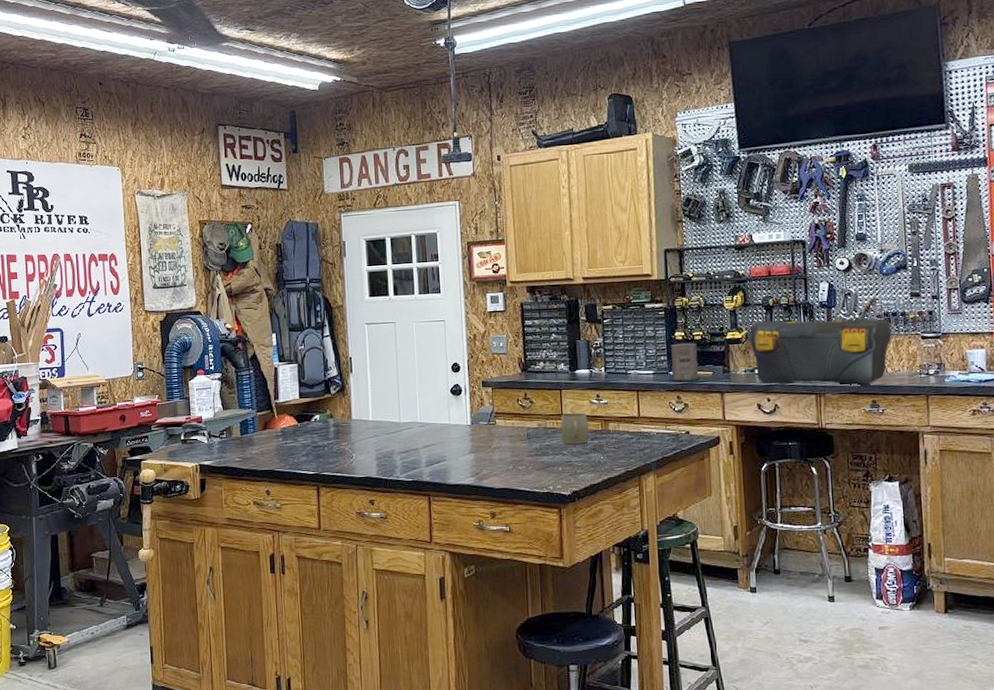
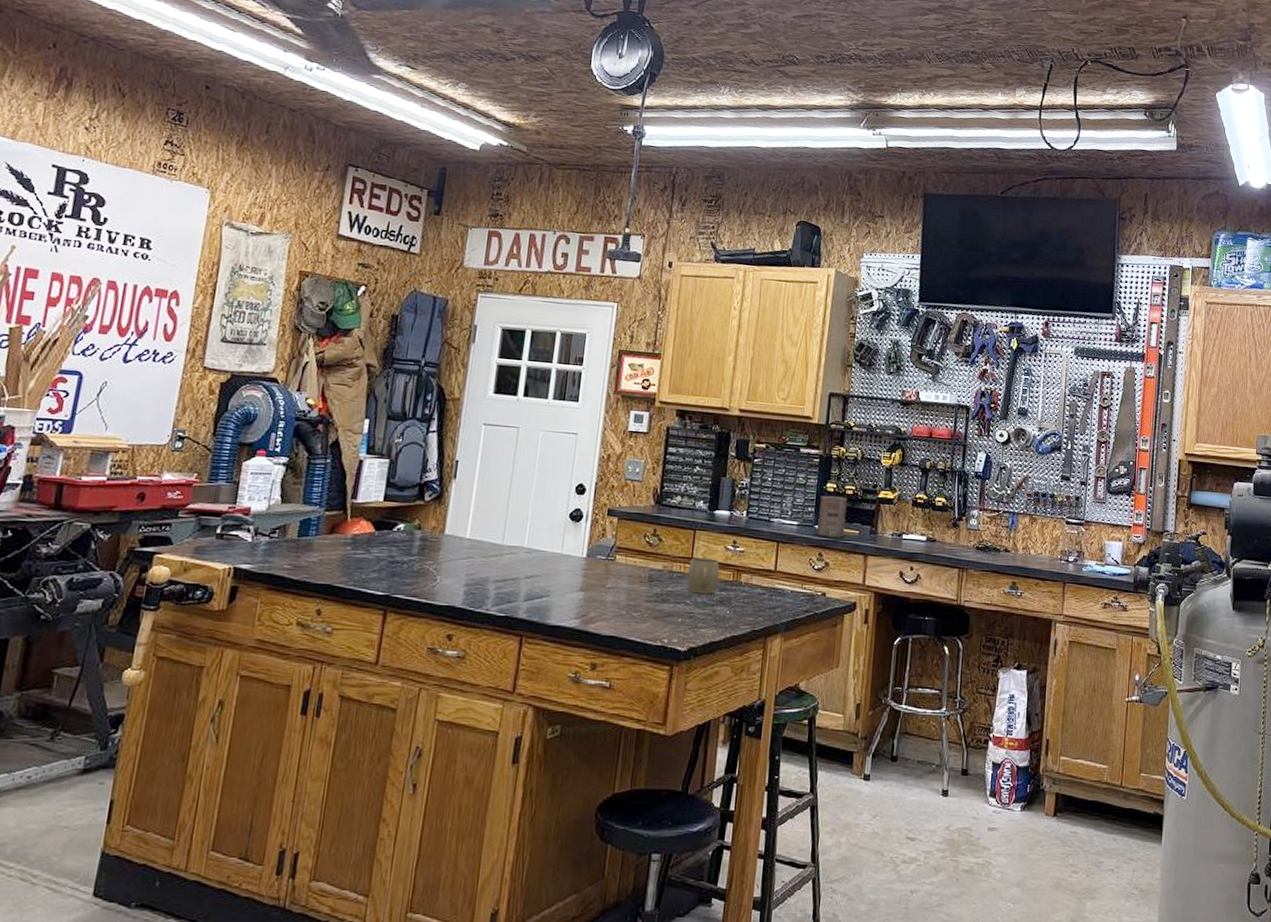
toolbox: present [748,318,893,385] -> none [901,483,1040,564]

